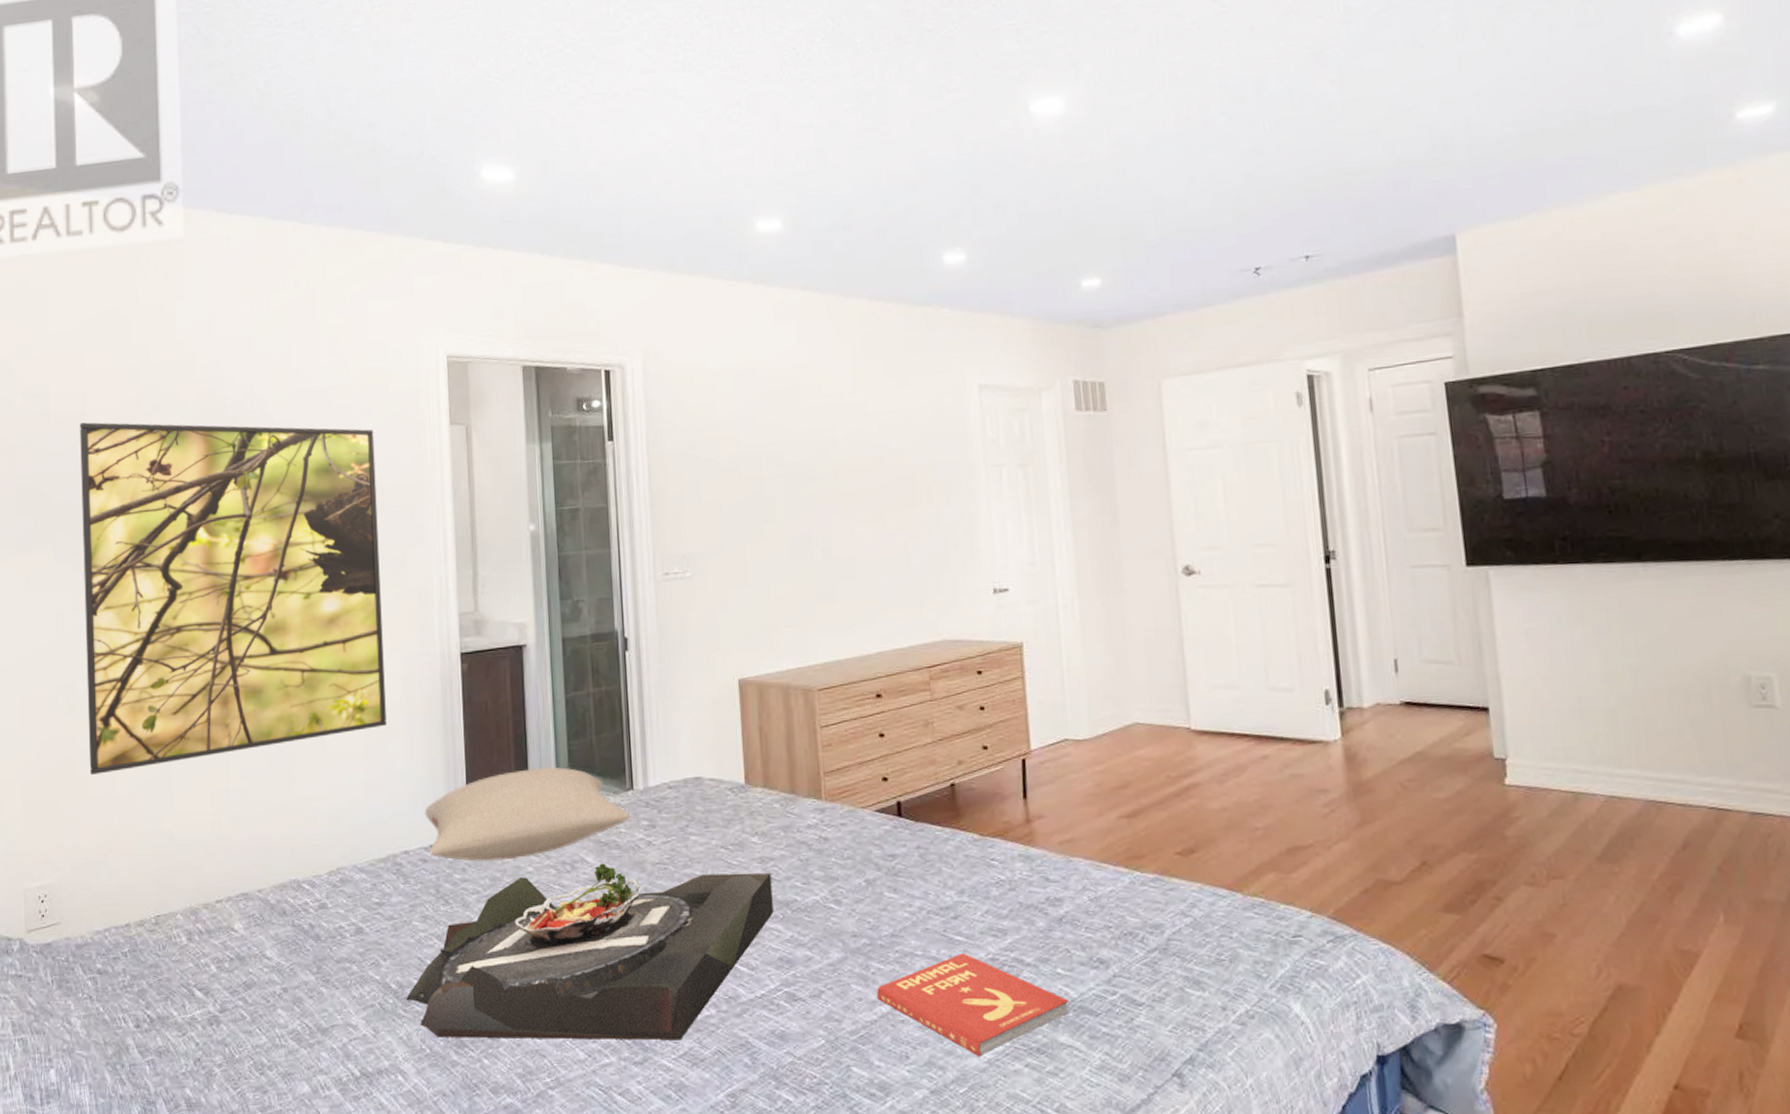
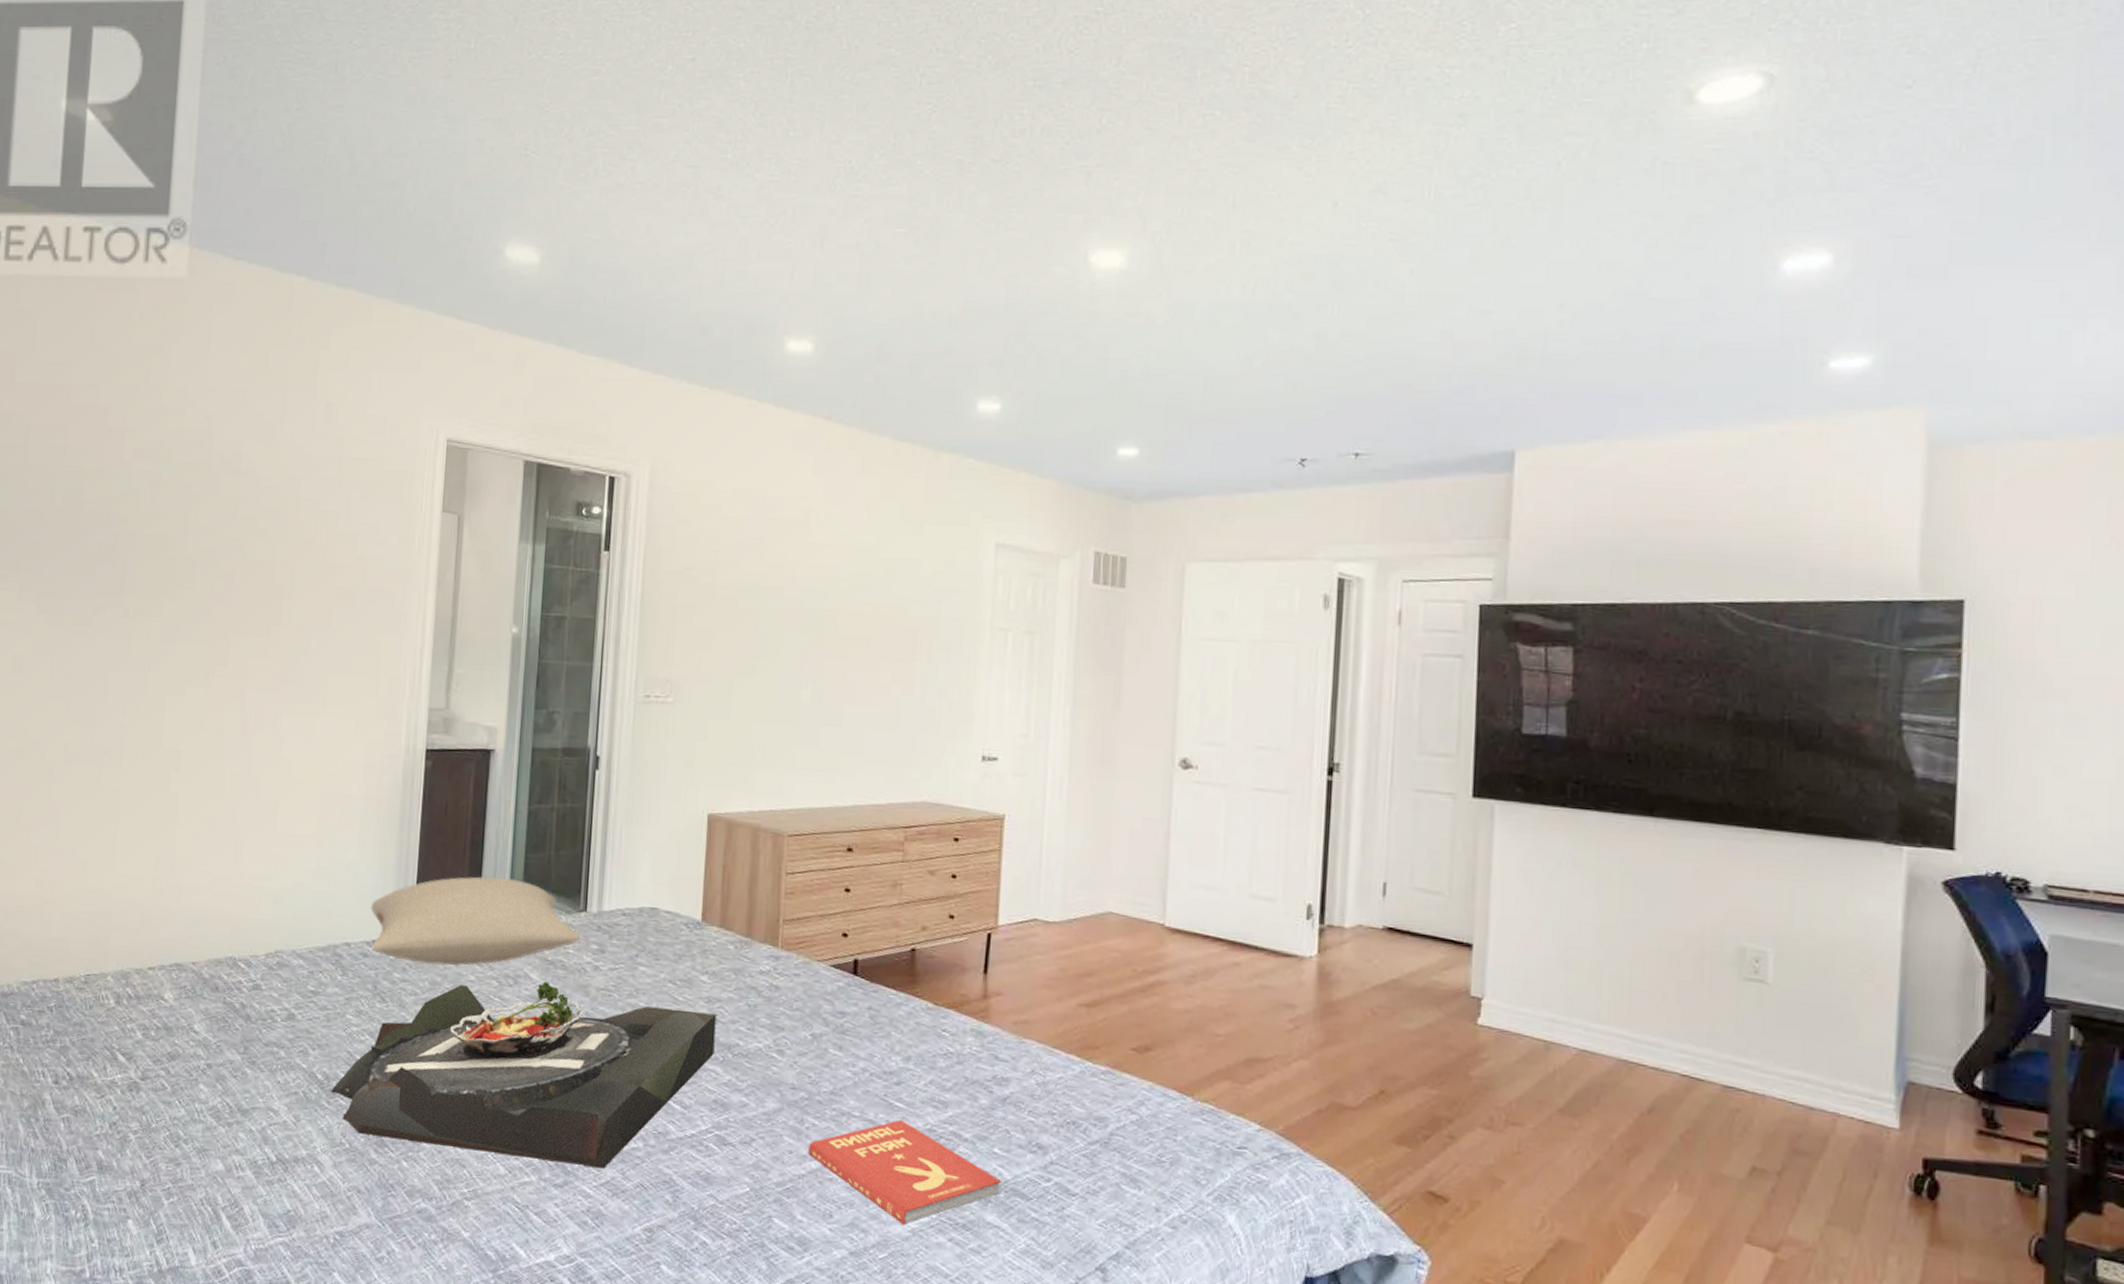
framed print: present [80,422,387,776] -> none [33,459,362,825]

